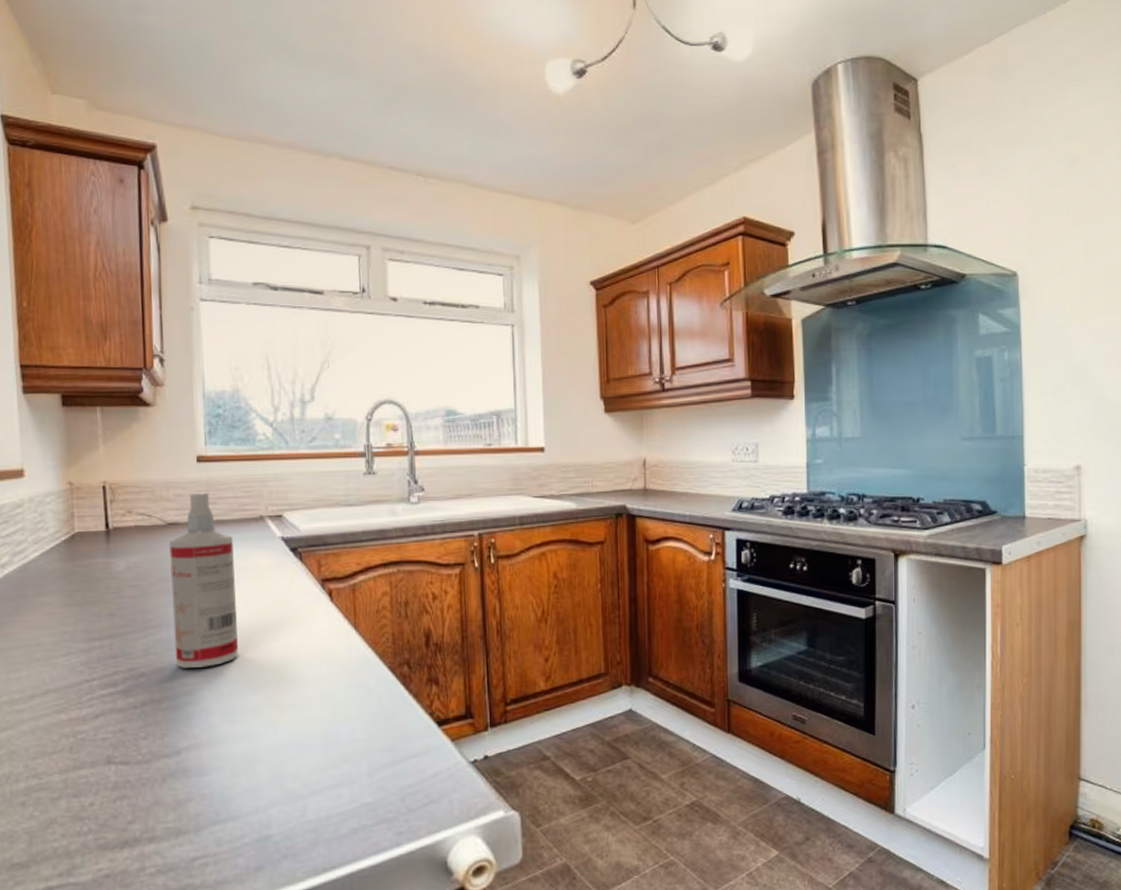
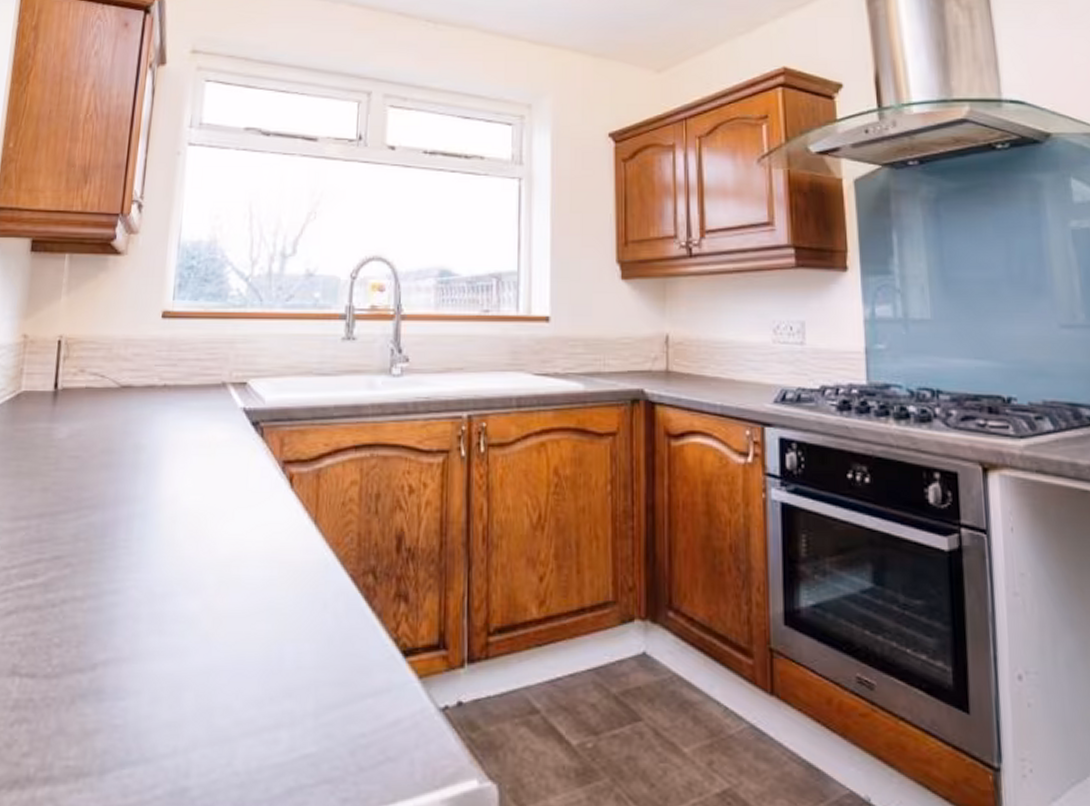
spray bottle: present [169,493,238,668] -> none [106,353,190,561]

